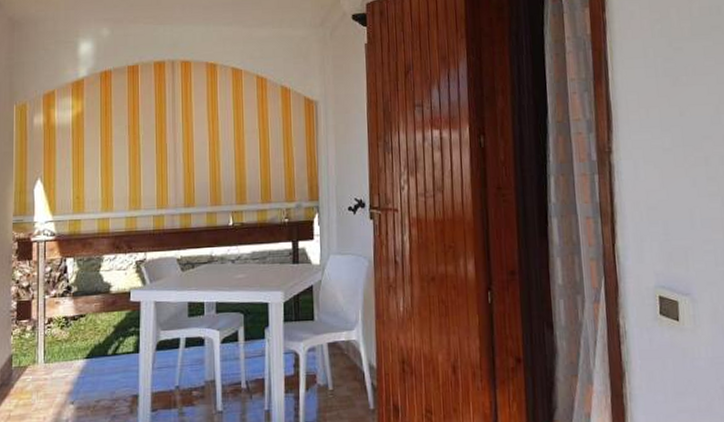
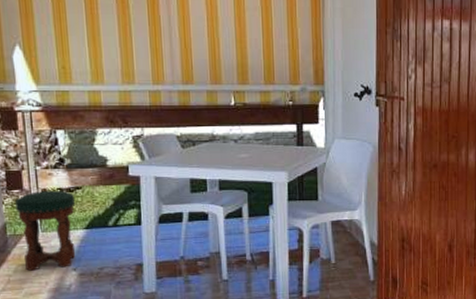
stool: none [23,318,79,405] -> present [15,190,76,271]

